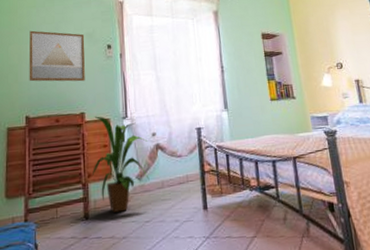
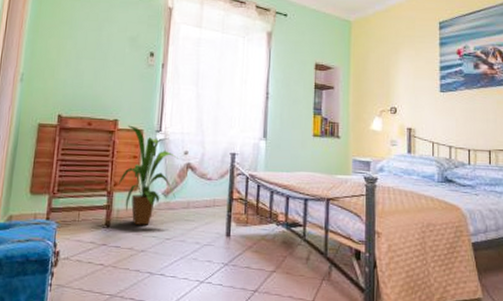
wall art: present [29,30,85,82] -> none [65,25,128,87]

